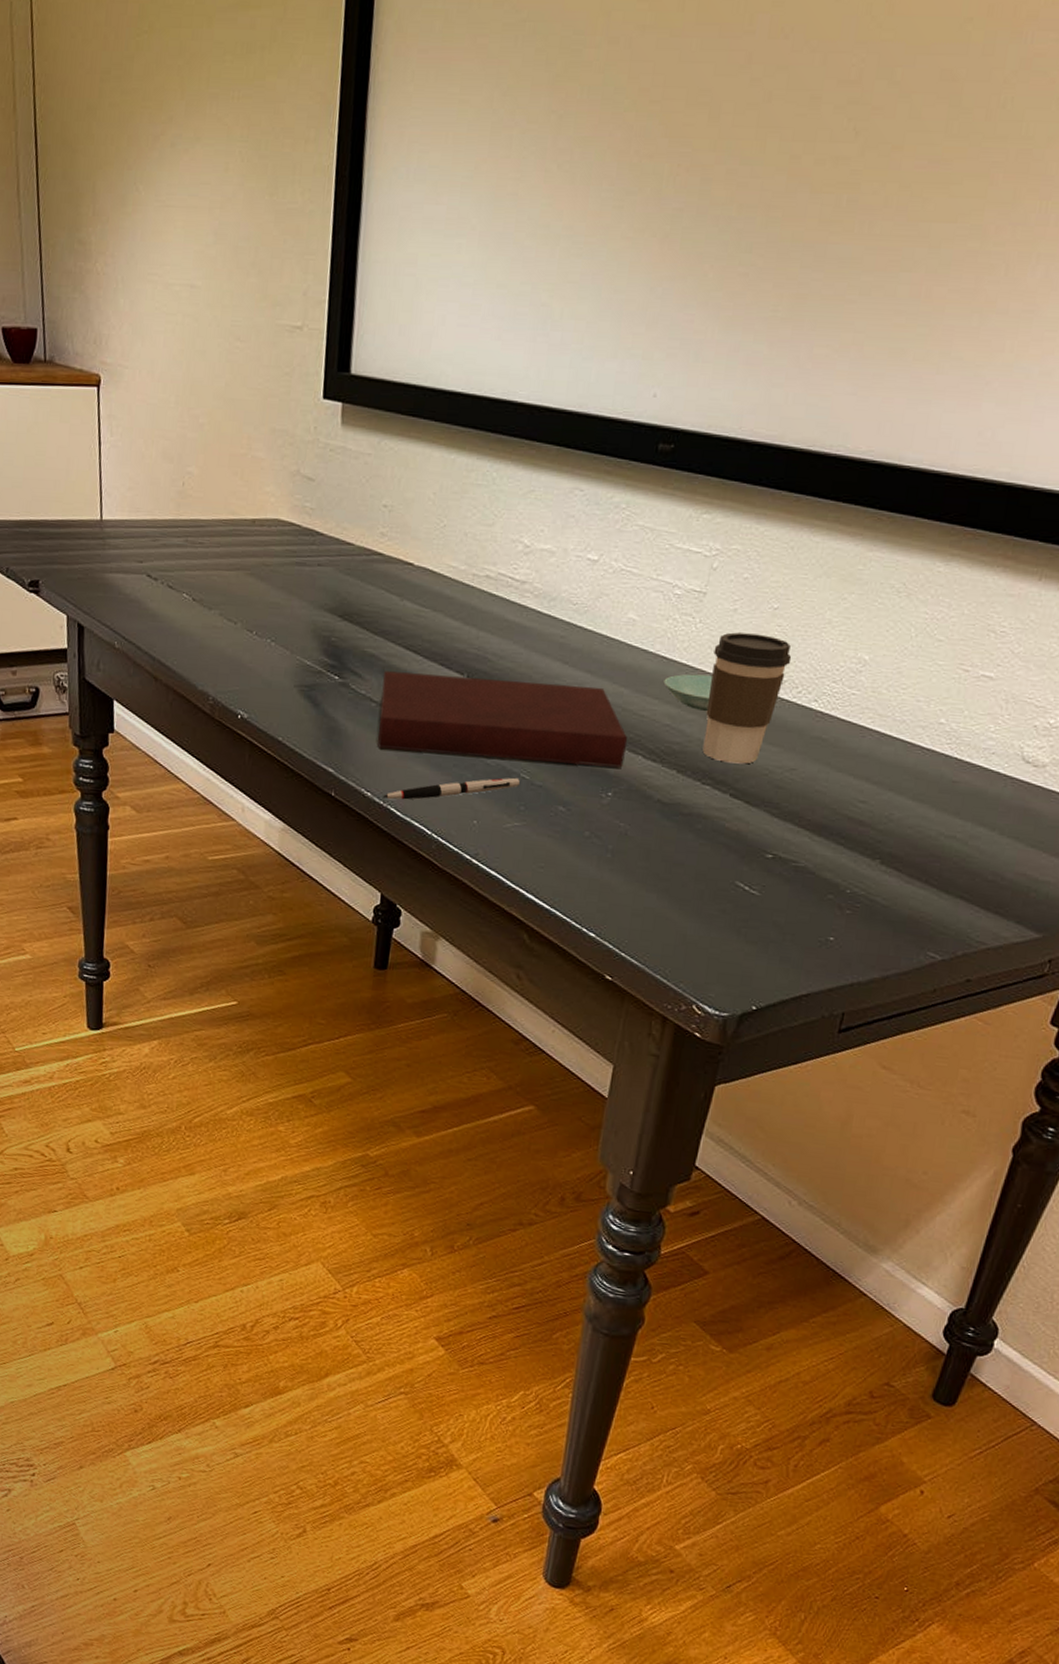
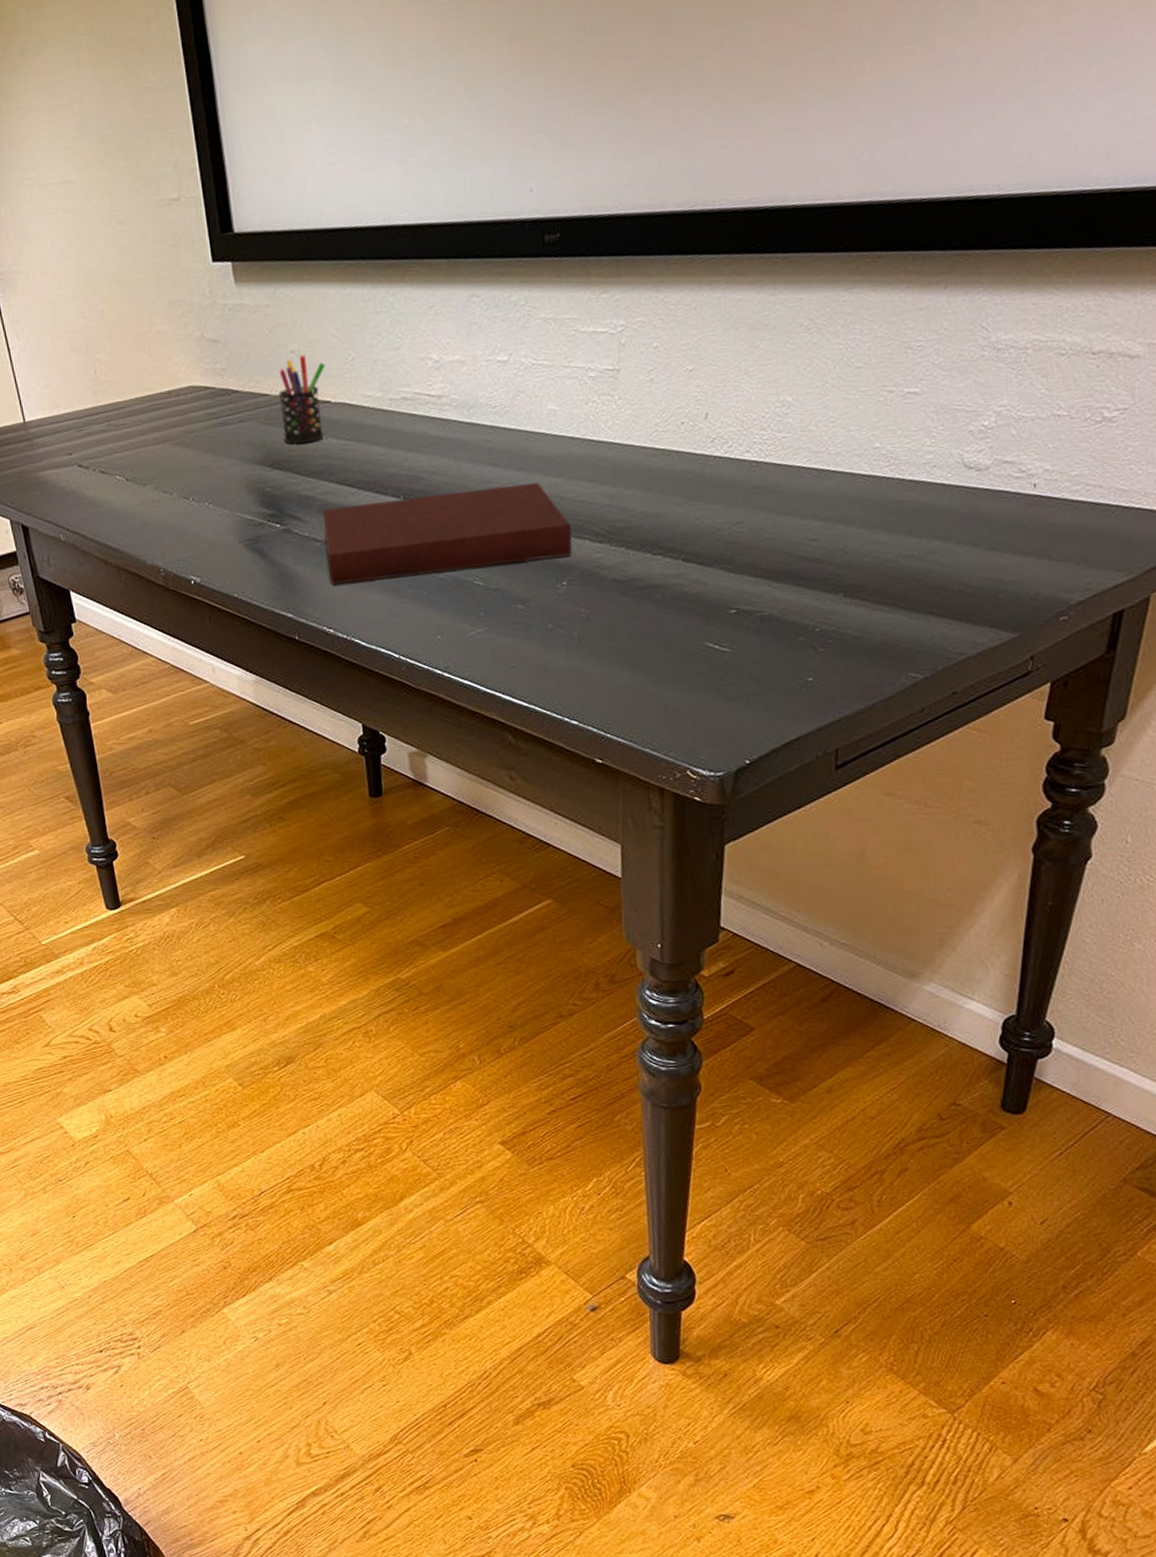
pen holder: none [359,512,416,601] -> present [278,355,326,445]
pen: present [382,777,521,800] -> none [344,585,476,633]
saucer: present [663,674,714,712] -> none [595,448,644,485]
coffee cup: present [702,632,792,764] -> none [638,398,716,530]

